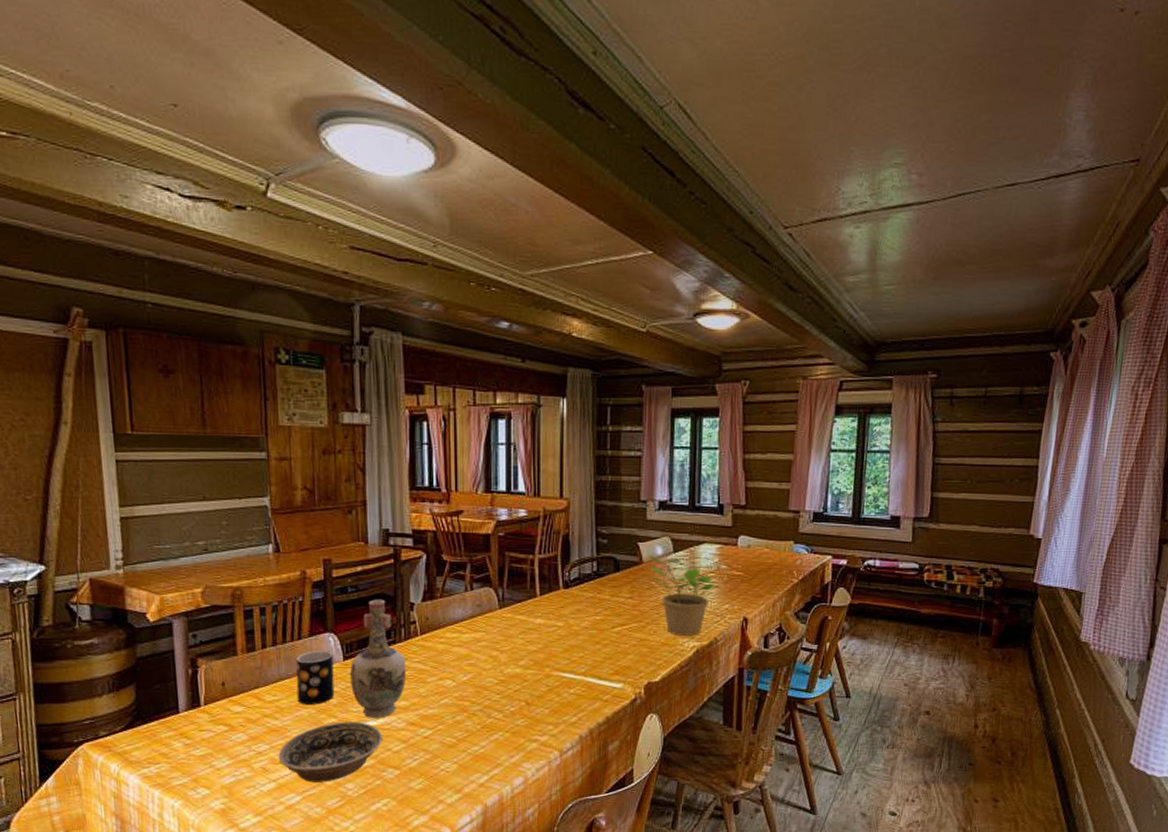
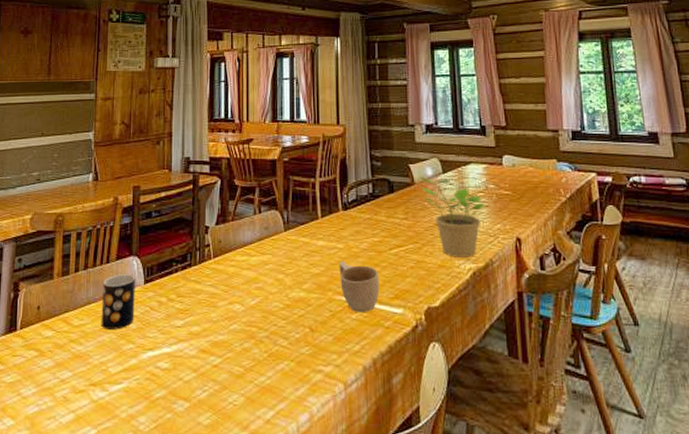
bowl: present [278,722,382,782] -> none [79,348,175,415]
vase: present [350,599,407,718] -> none [149,223,200,344]
cup: none [557,638,600,688] -> present [339,261,380,313]

